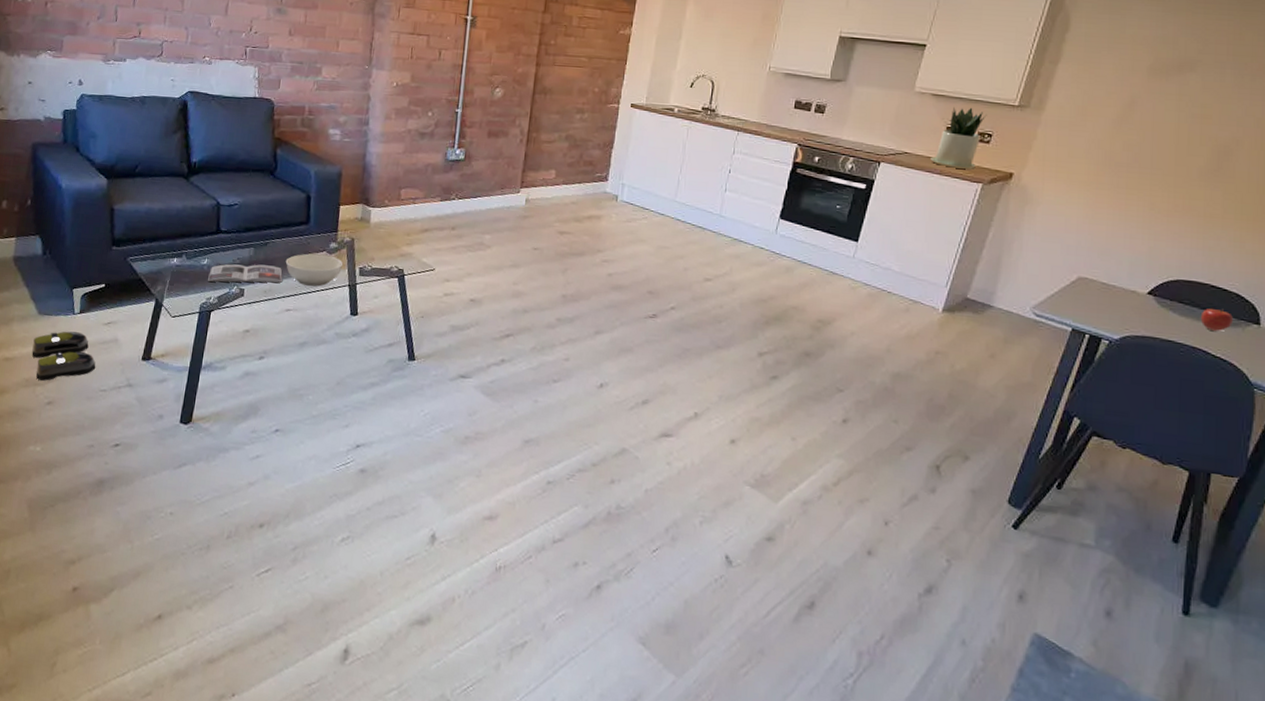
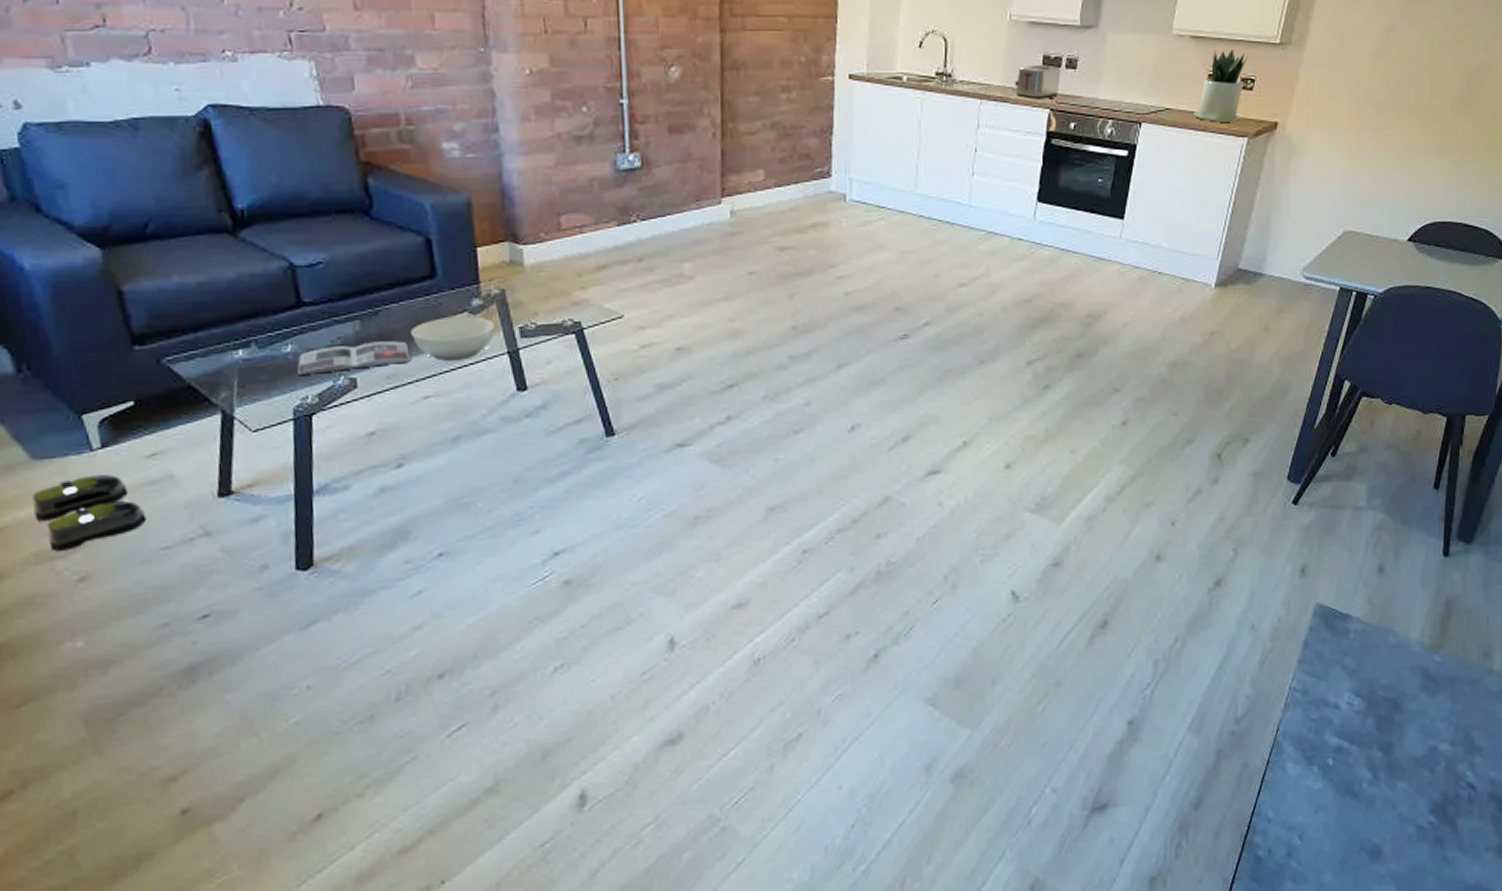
toaster: none [768,107,810,136] -> present [1015,64,1061,100]
fruit: present [1200,309,1234,332] -> none [1454,247,1484,272]

